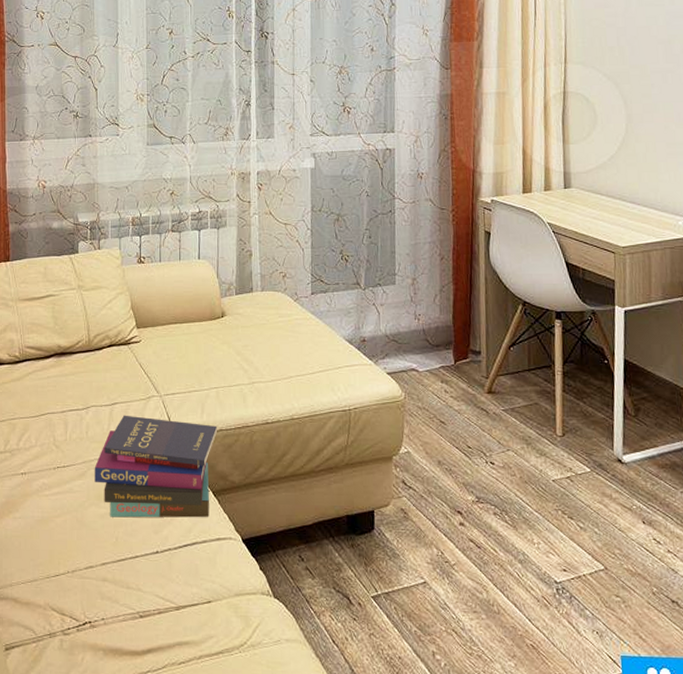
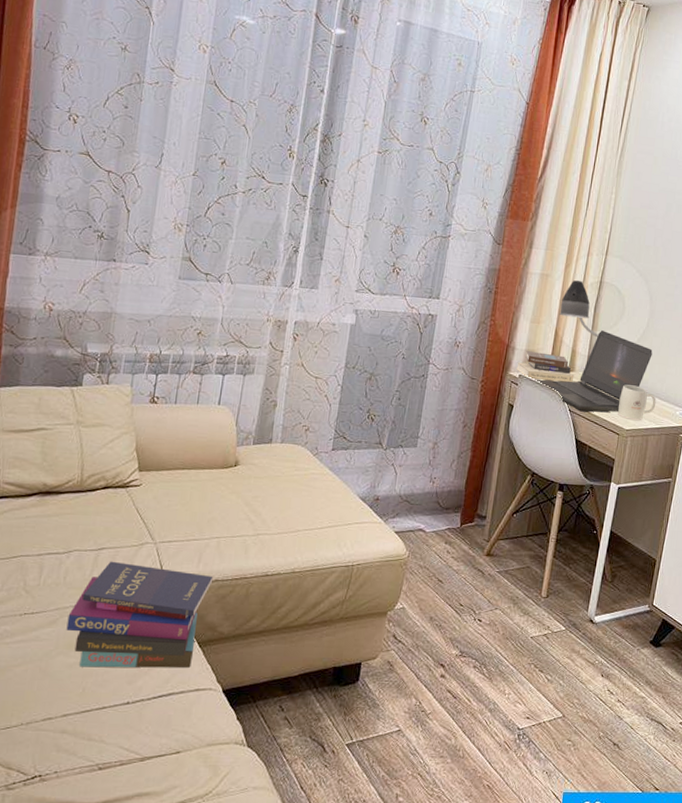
books: none [487,174,551,203] -> present [516,351,573,383]
laptop computer: none [509,143,638,232] -> present [535,330,653,413]
desk lamp: none [523,93,572,152] -> present [559,280,599,338]
mug: none [608,198,652,236] -> present [617,384,656,421]

